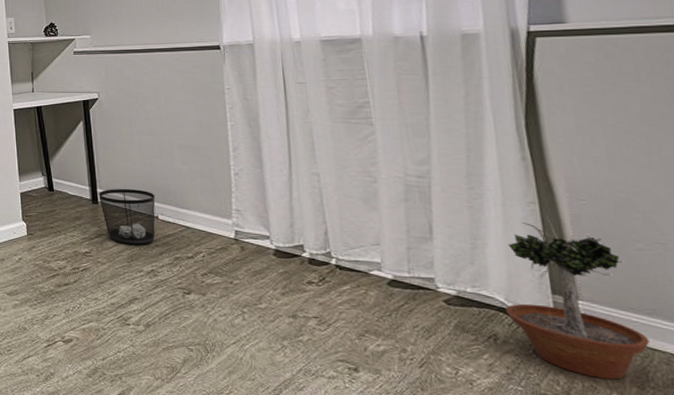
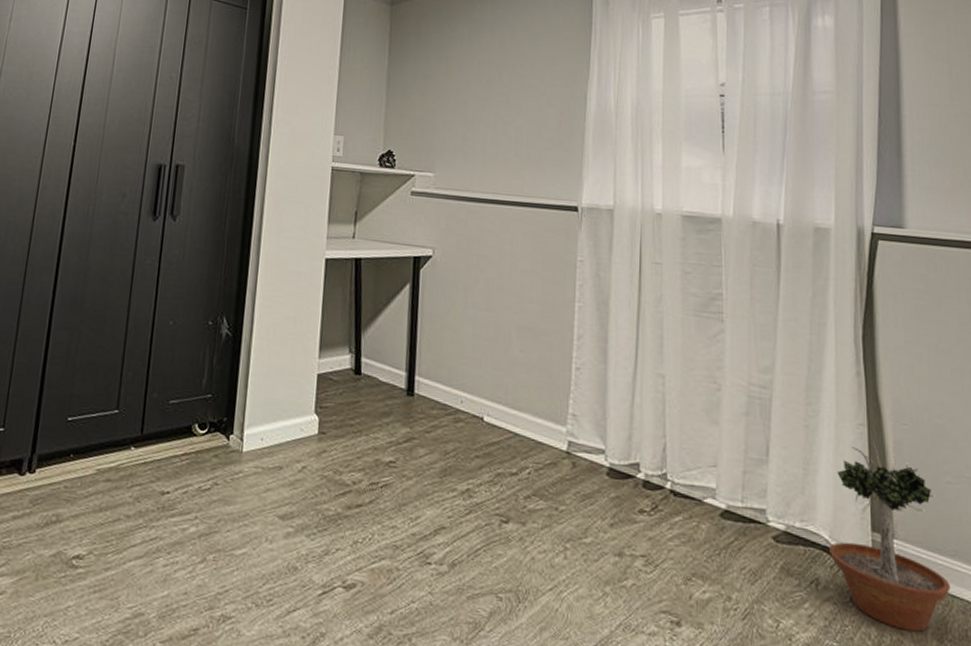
waste bin: present [98,189,156,245] -> none [415,377,483,455]

